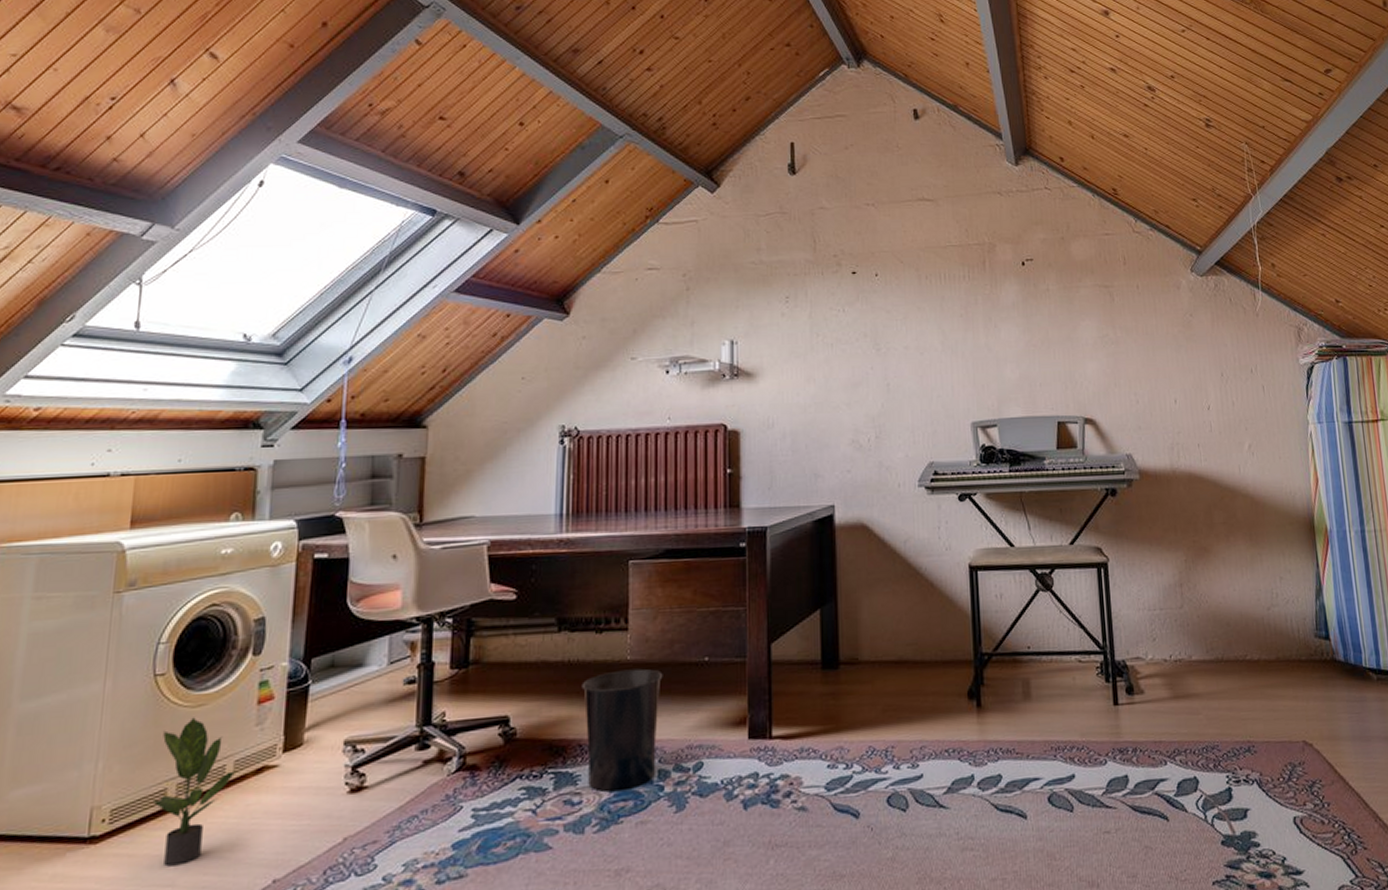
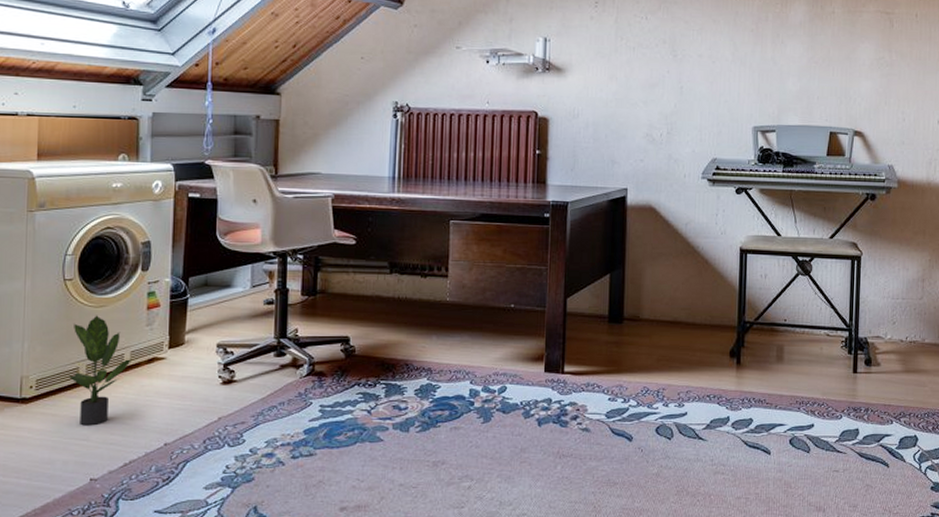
waste bin: present [581,668,663,791] -> none [409,308,476,402]

